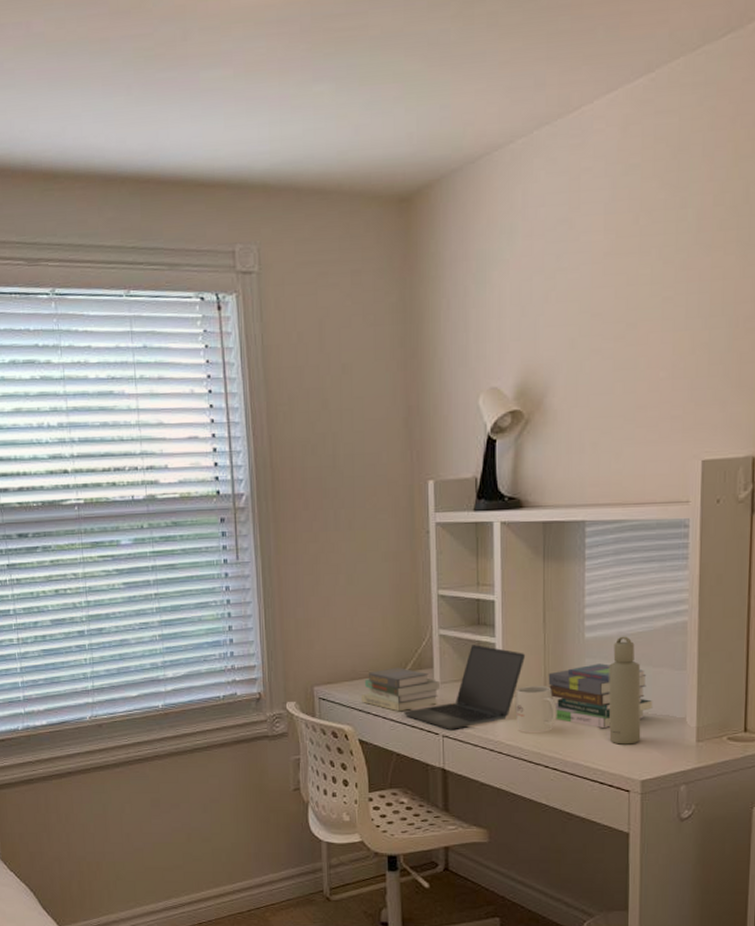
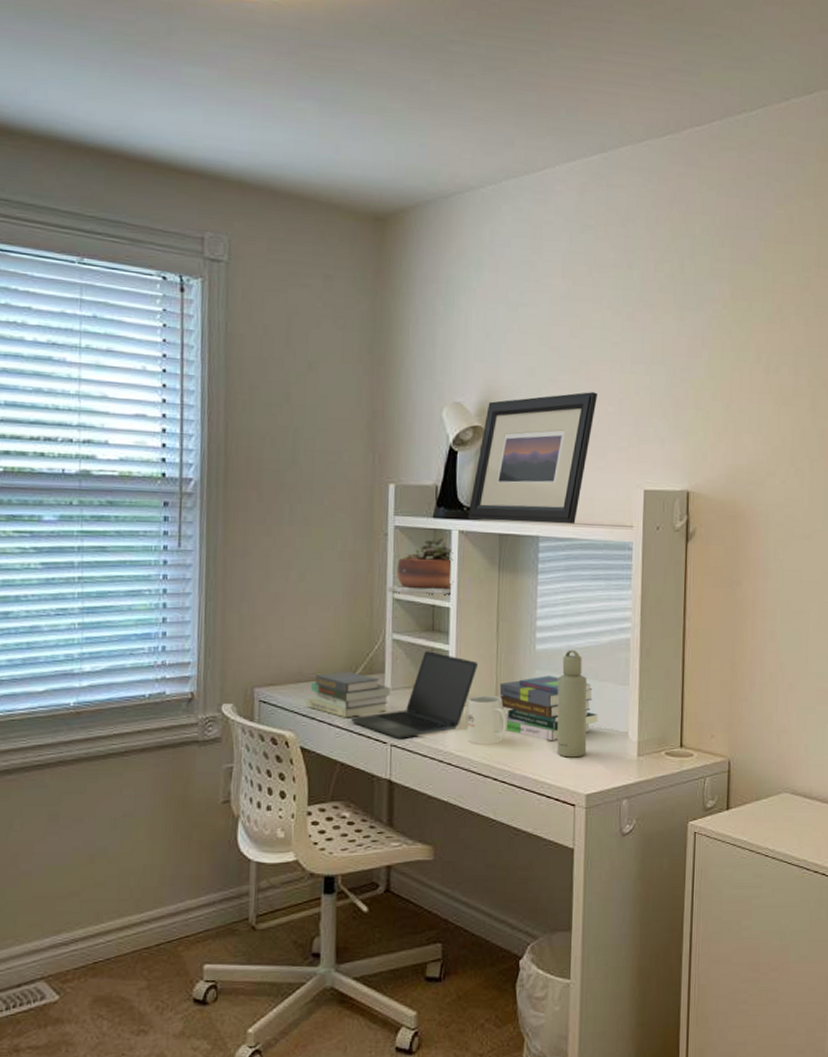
succulent plant: none [432,531,497,589] -> present [387,538,454,594]
picture frame: none [509,357,647,510] -> present [467,392,597,524]

